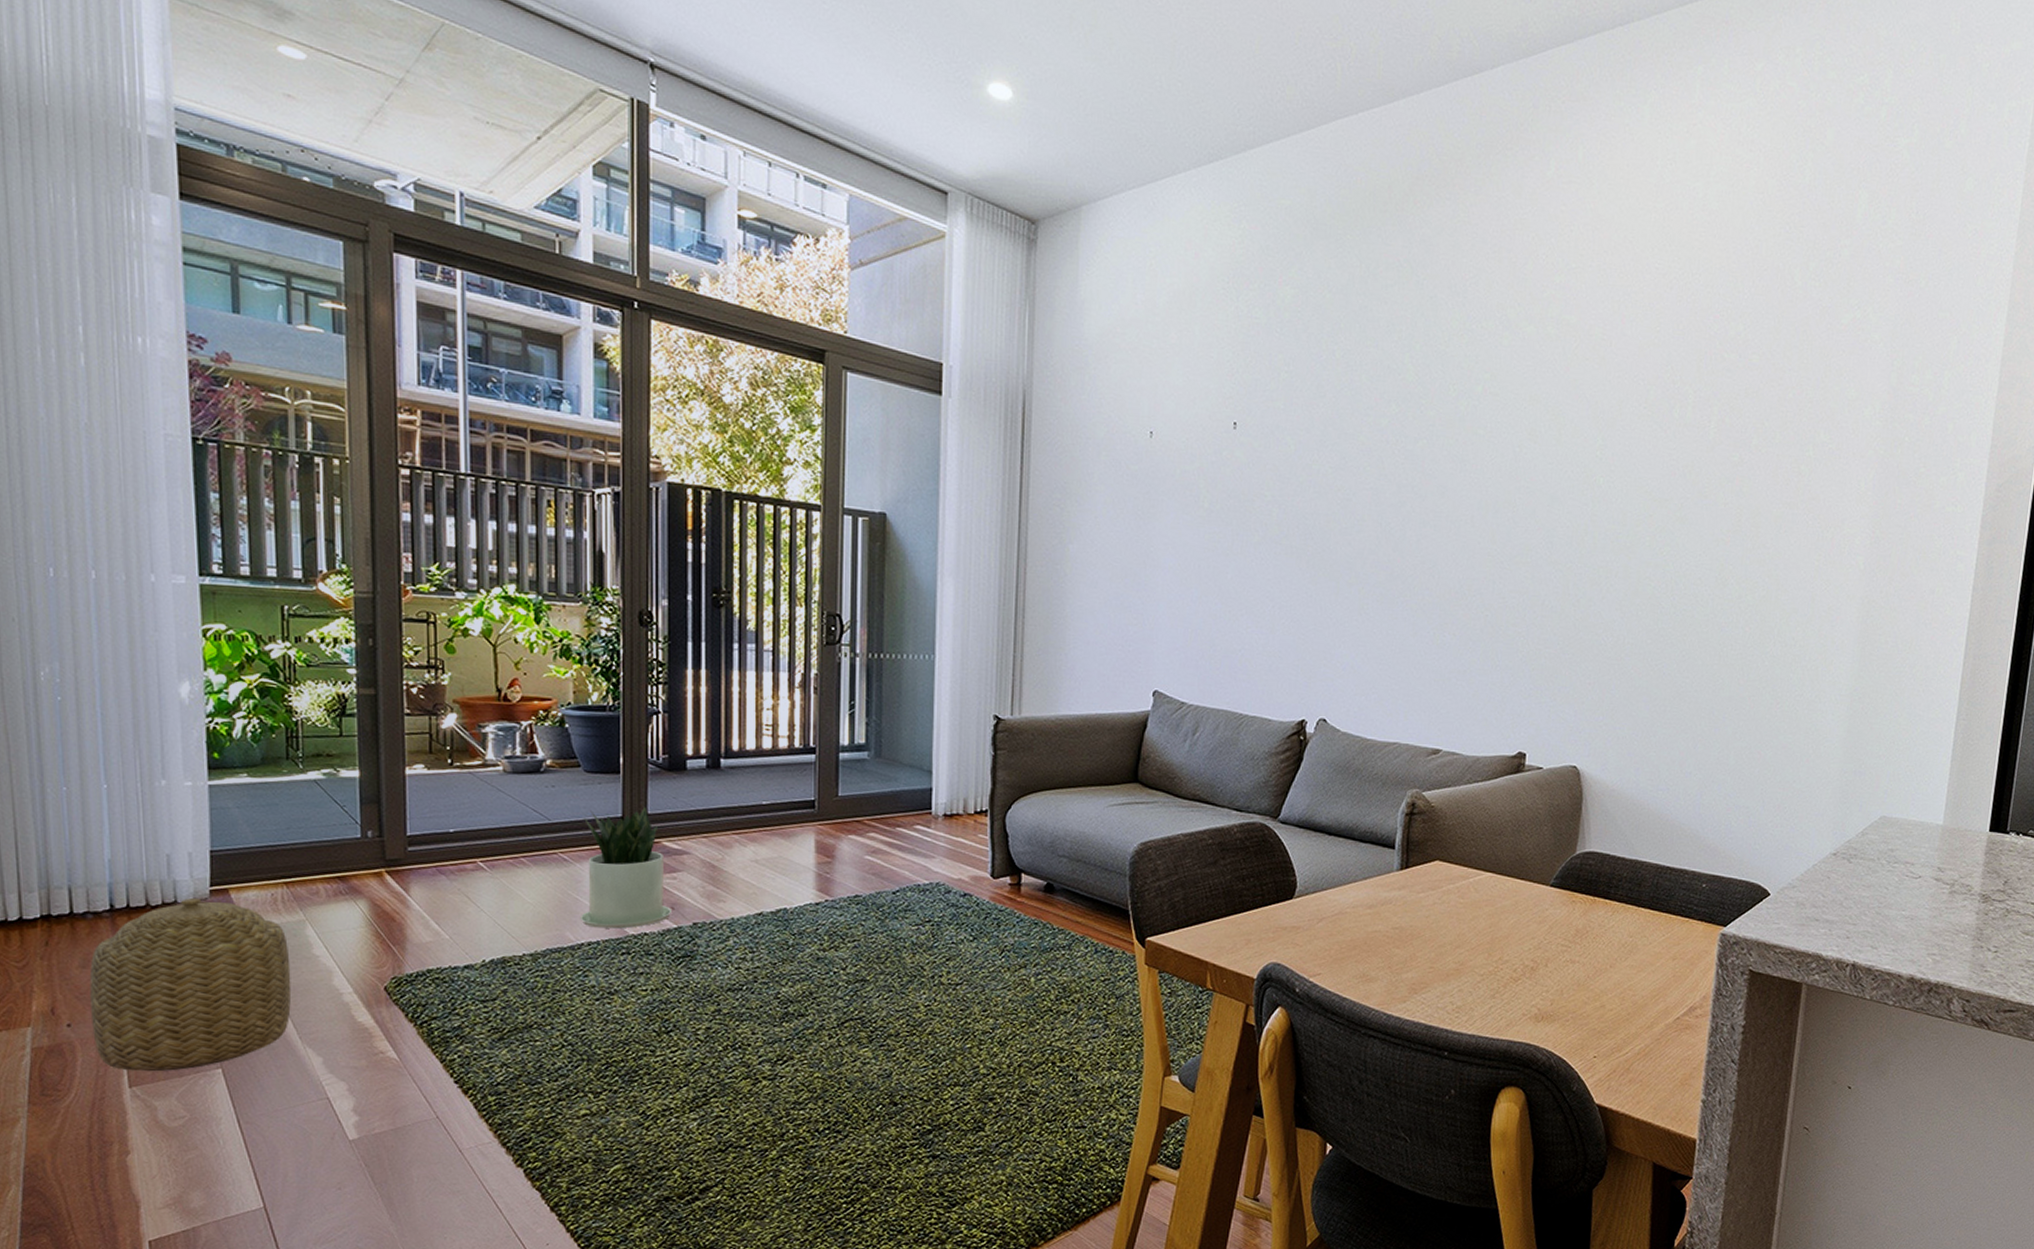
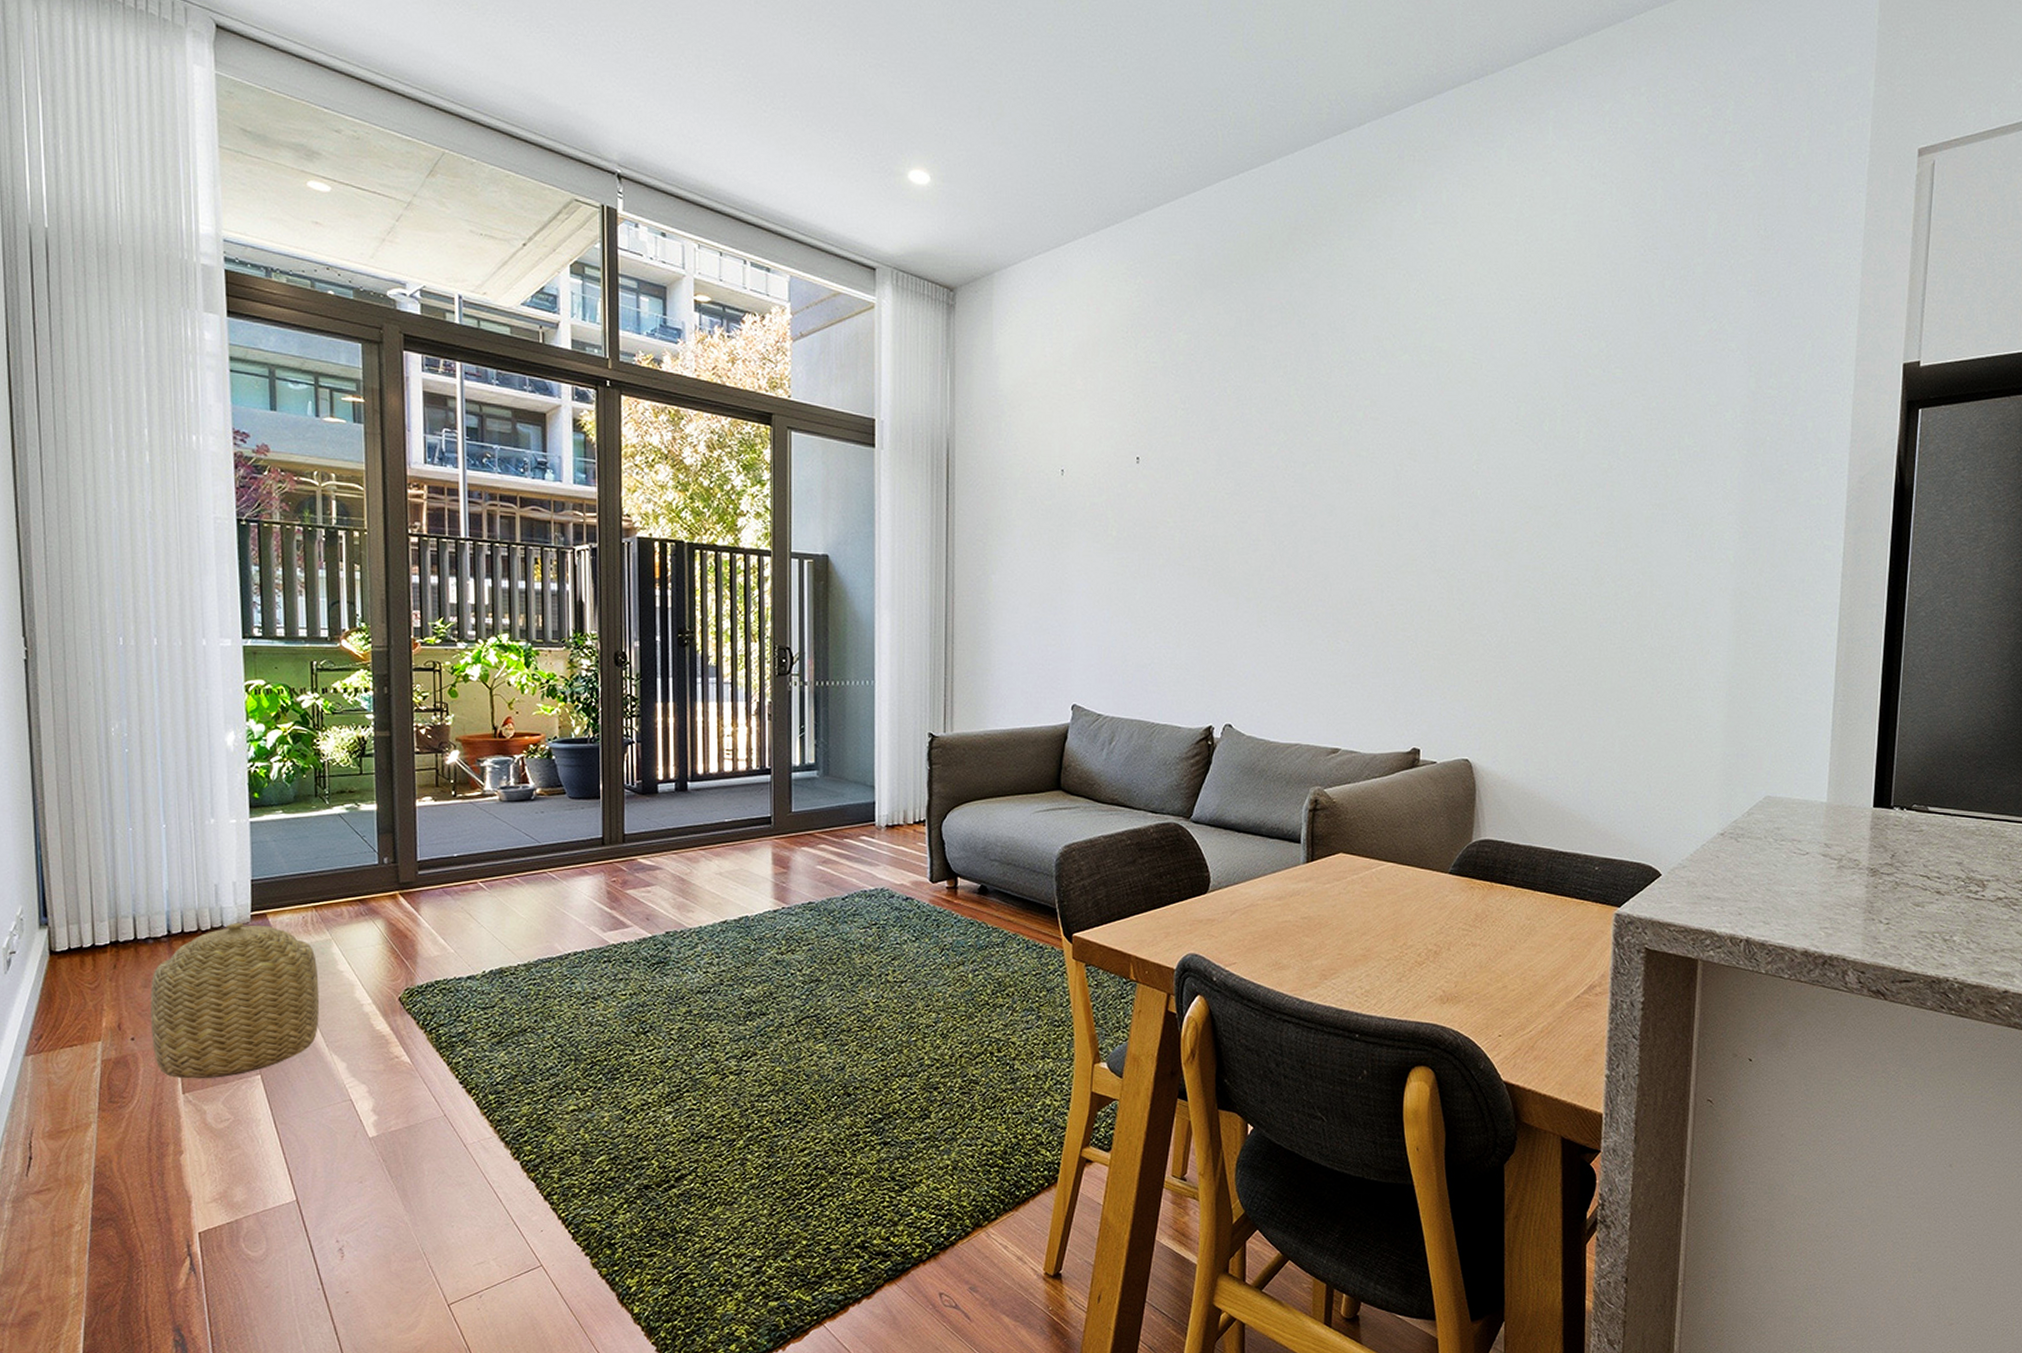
planter: present [579,807,673,929] -> none [566,828,648,939]

